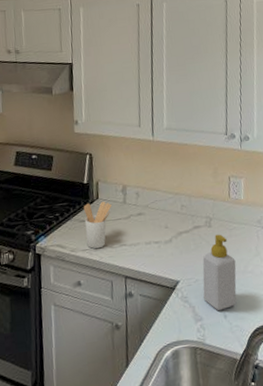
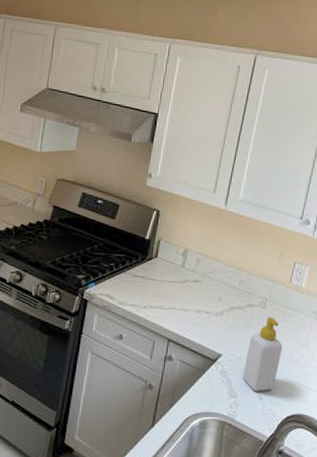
utensil holder: present [83,201,112,249] -> none [136,259,169,307]

